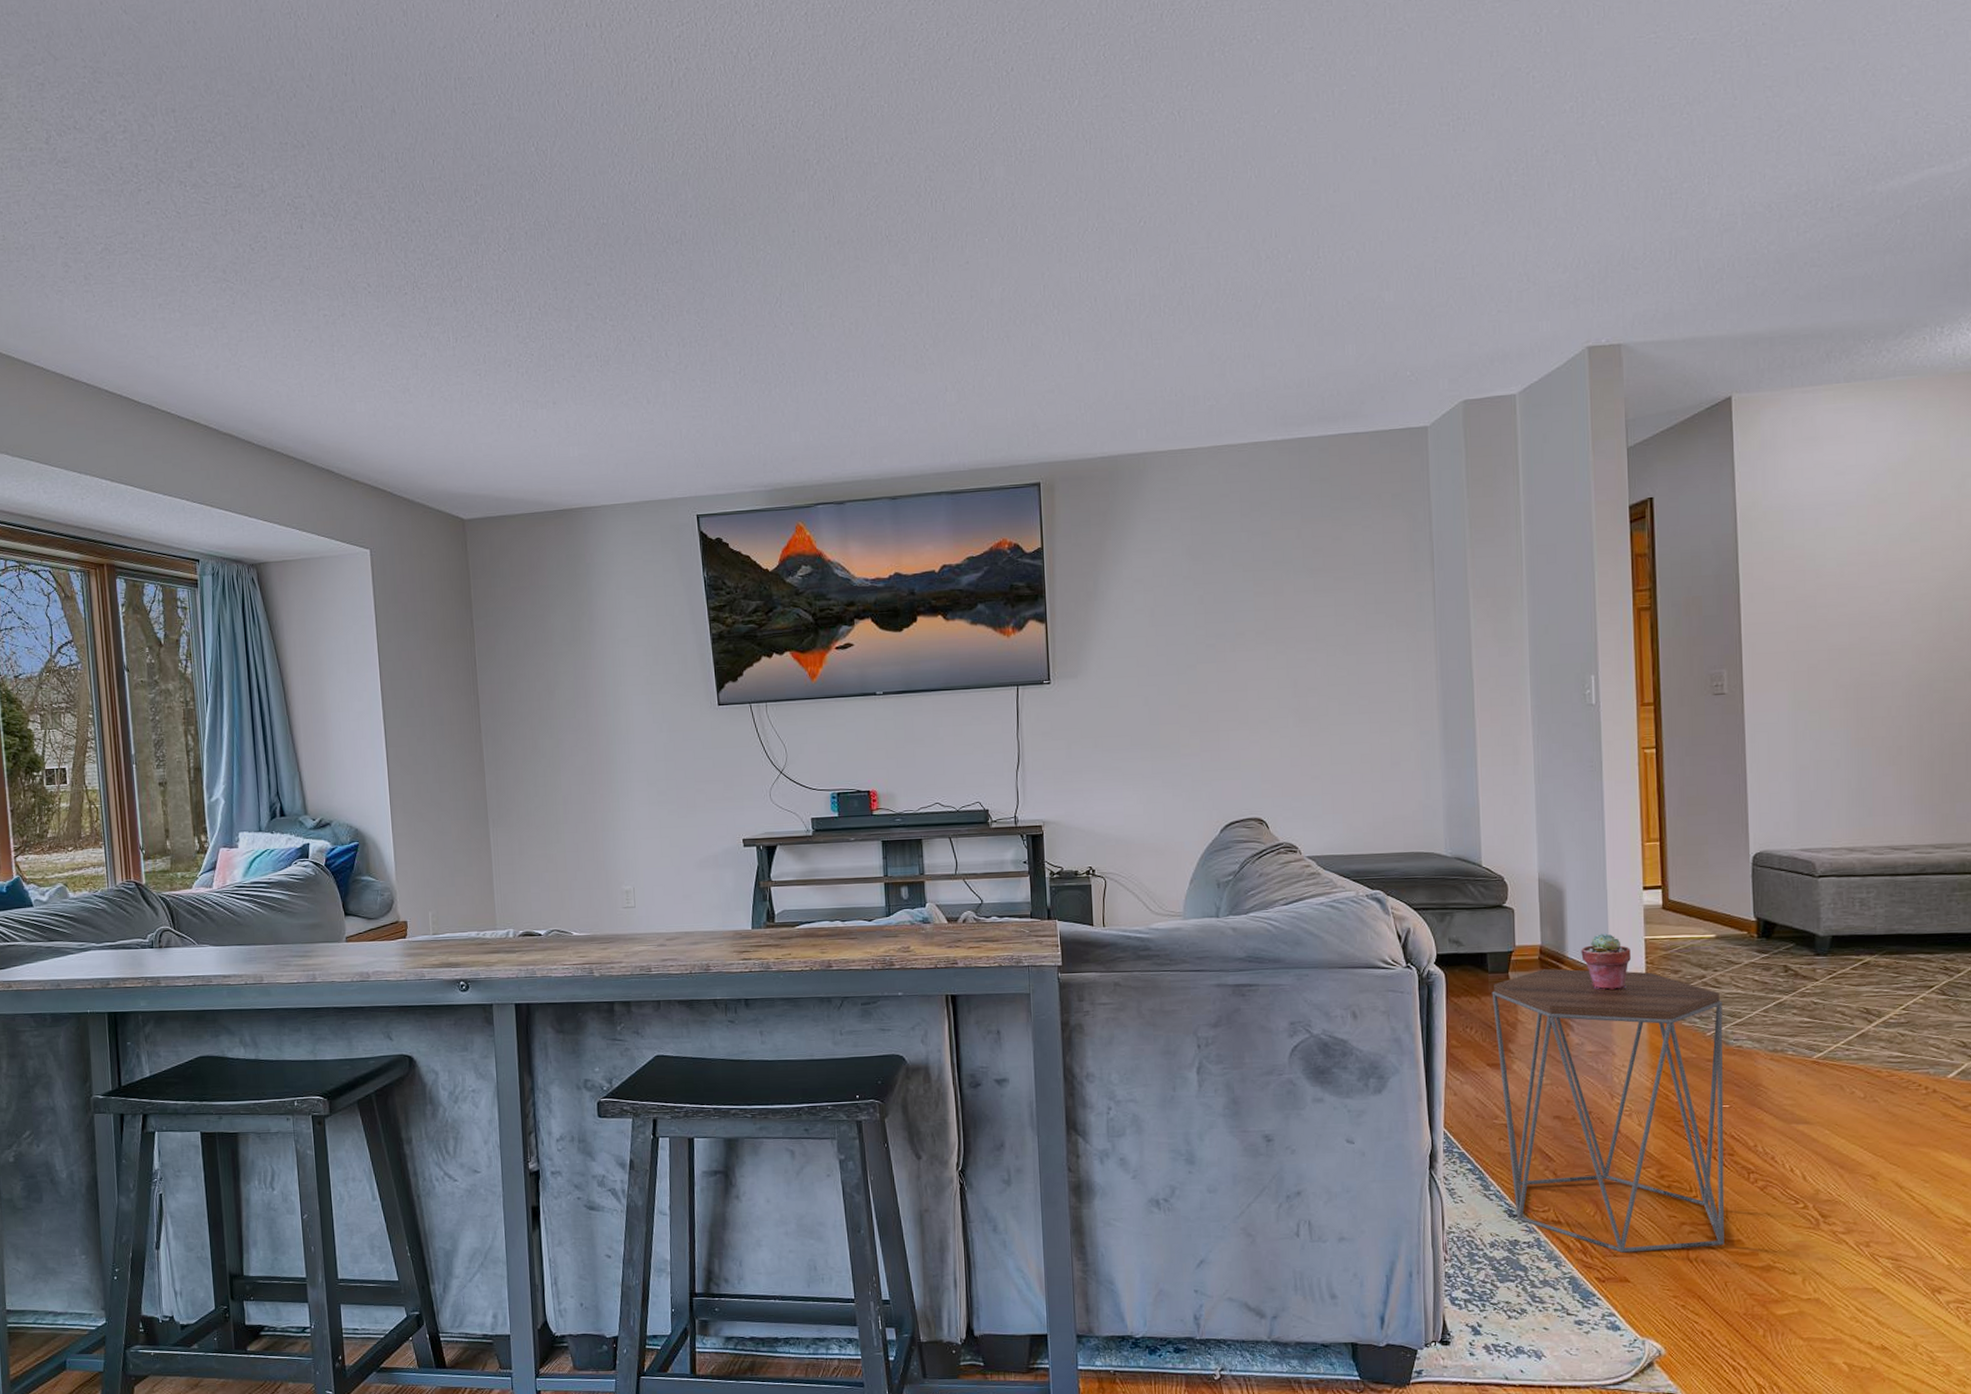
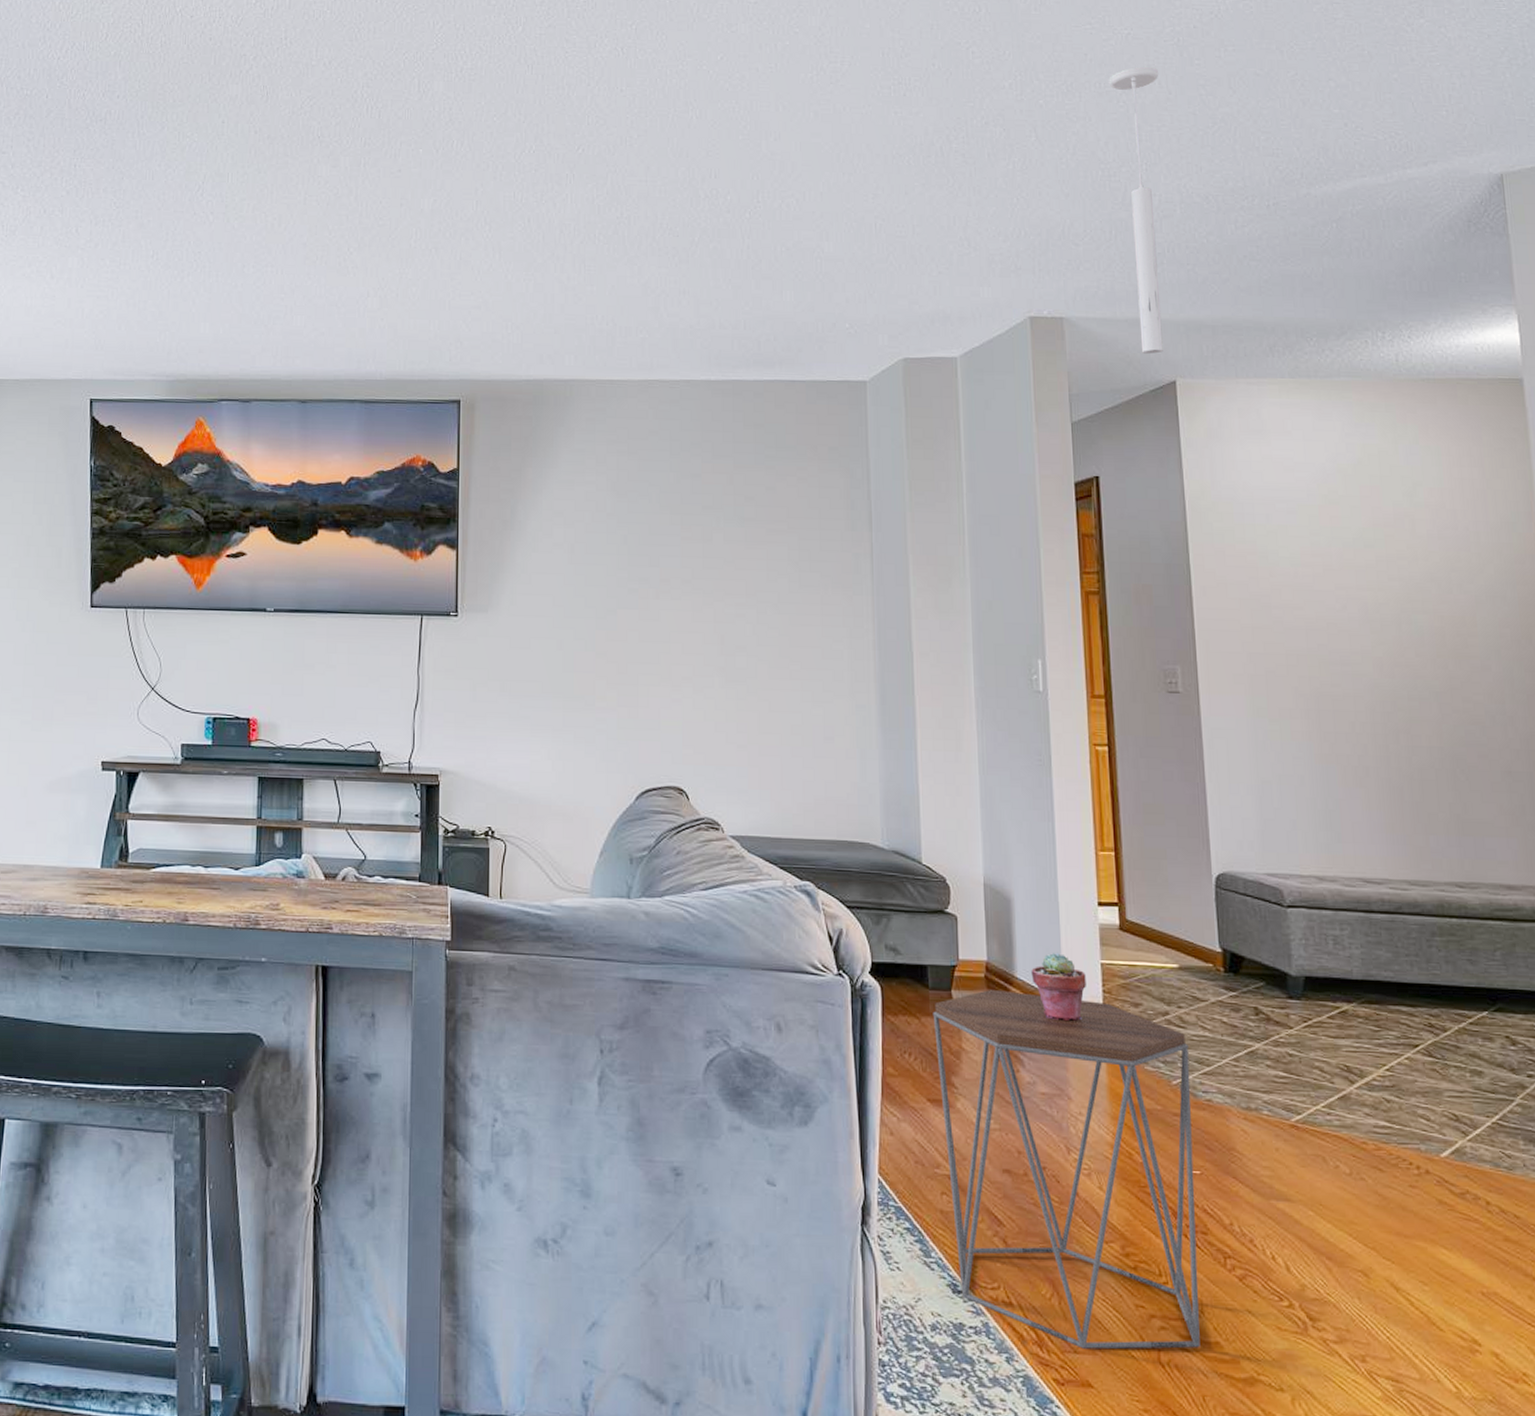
ceiling light: none [1672,72,1724,372] -> present [1109,66,1163,354]

